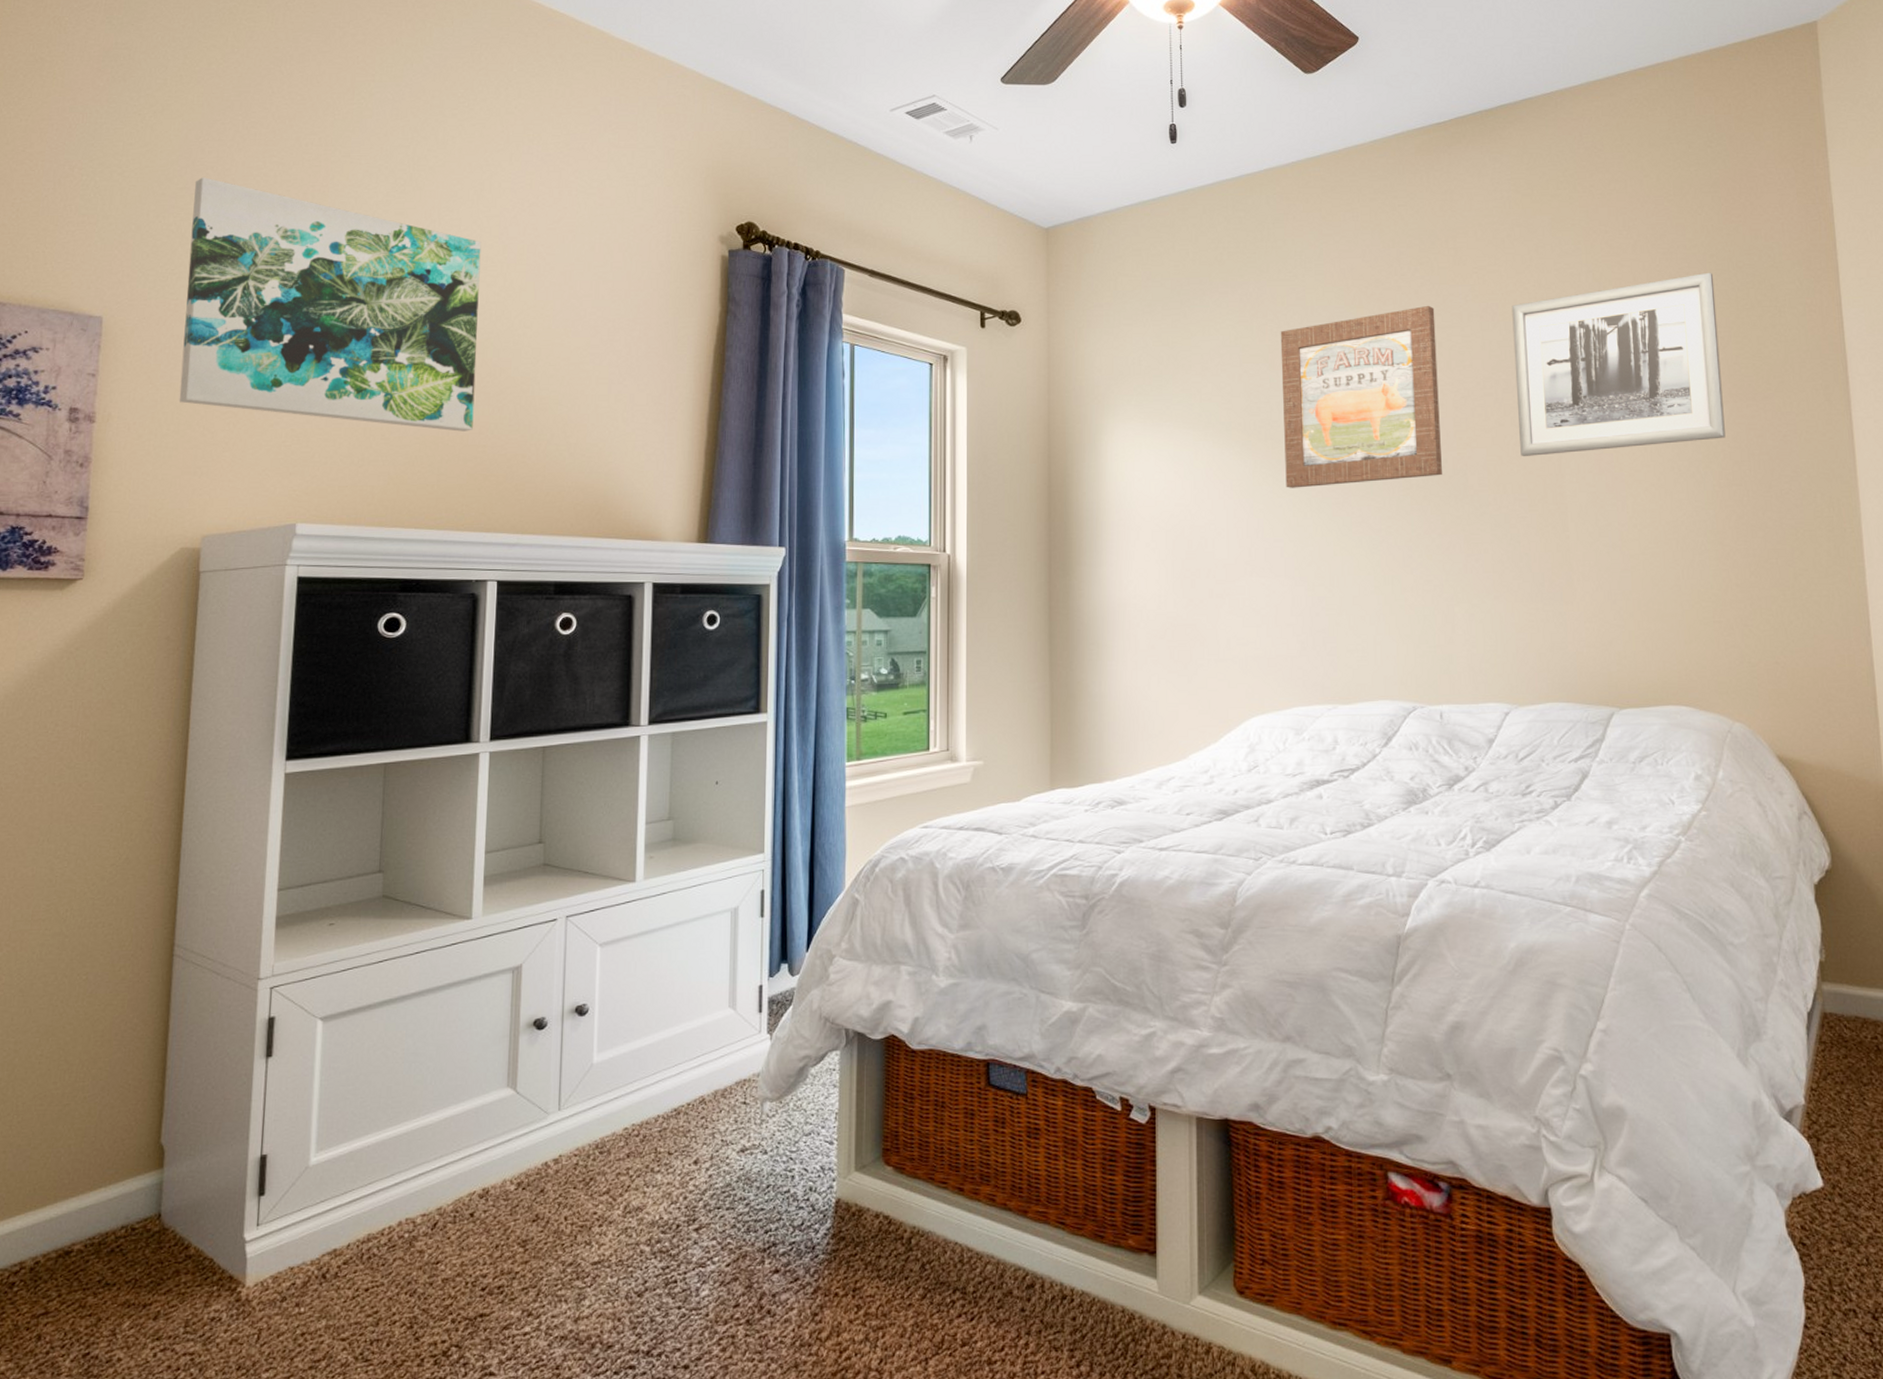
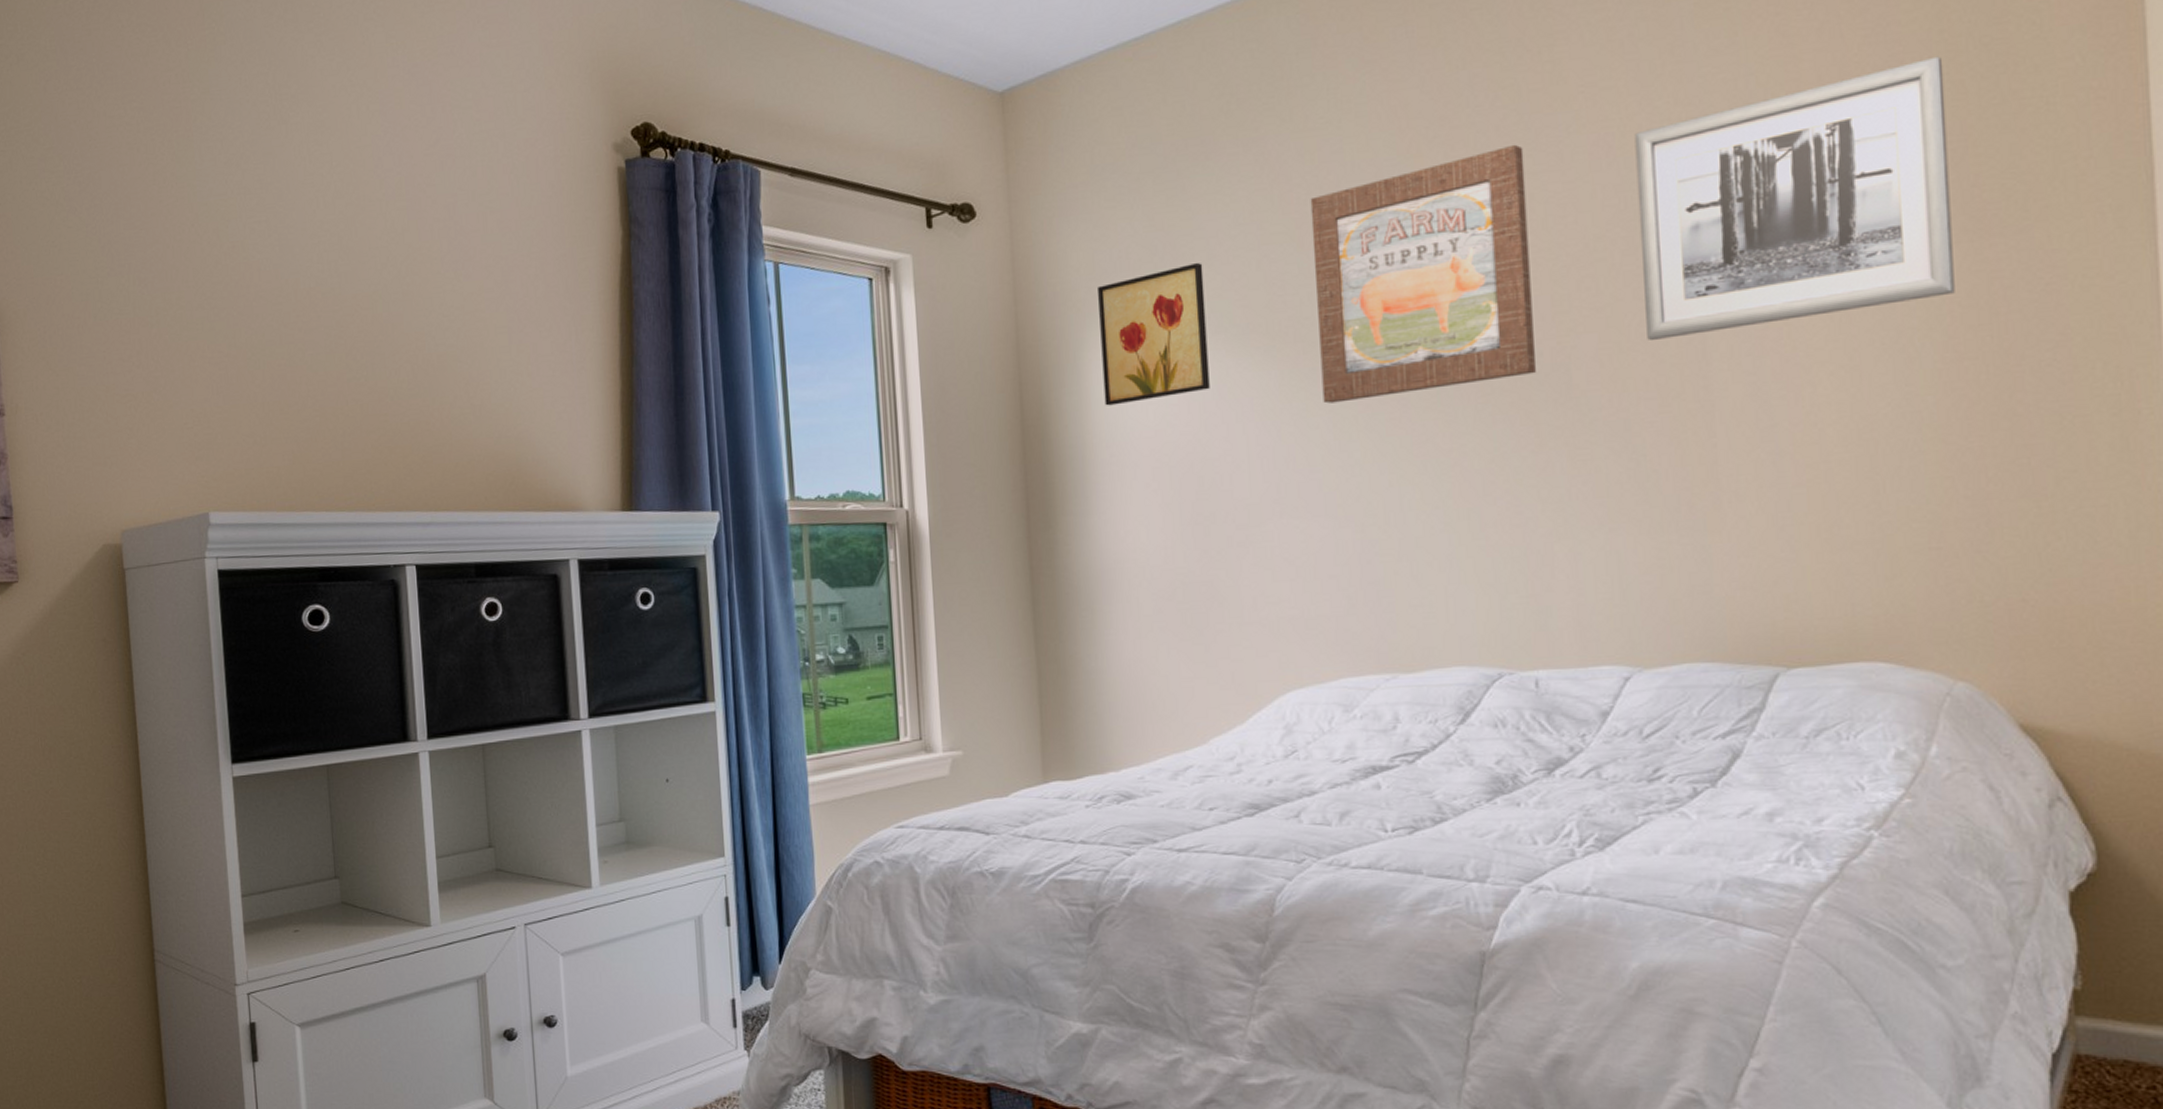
wall art: present [179,177,482,432] -> none [60,133,372,400]
wall art: none [1115,372,1200,479] -> present [1098,262,1210,406]

